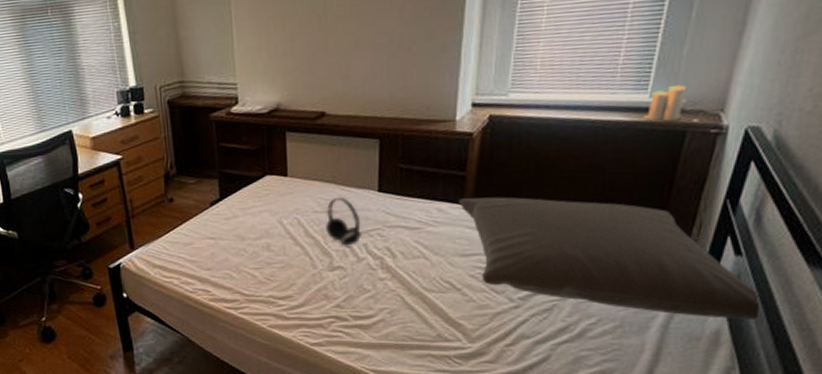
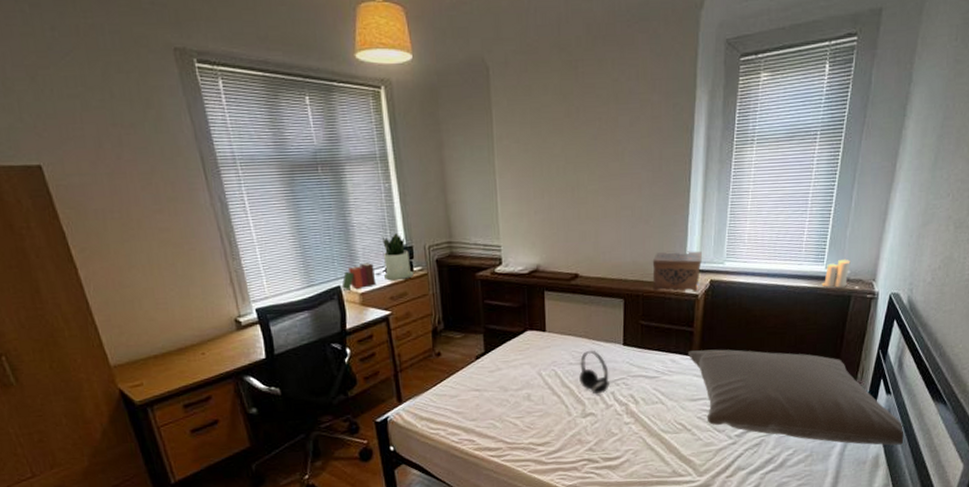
books: none [73,106,107,135] -> present [341,263,377,290]
planter: none [111,74,144,124] -> present [381,233,414,281]
decorative box: none [415,81,479,130] -> present [652,250,702,292]

